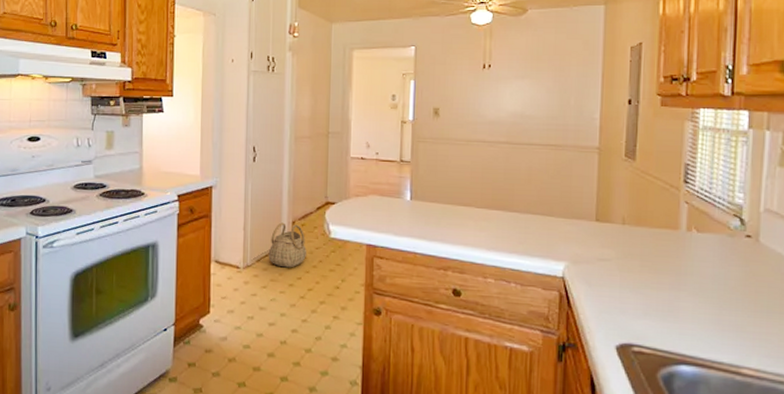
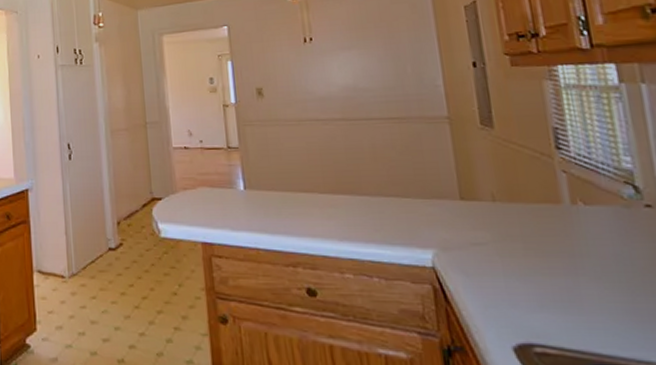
basket: present [268,222,306,268] -> none [94,224,136,274]

